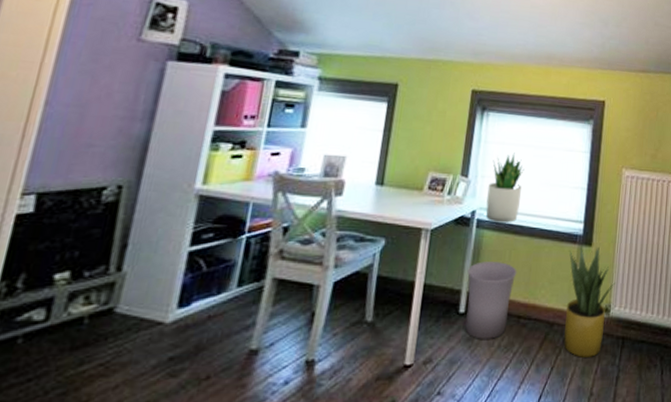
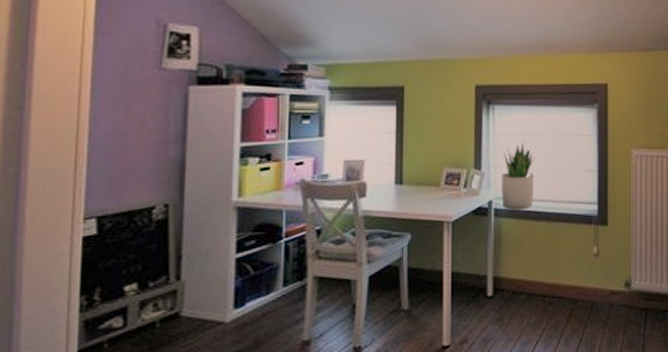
waste bin: present [465,262,517,339] -> none [491,247,538,319]
planter: present [563,246,615,357] -> none [585,225,634,329]

